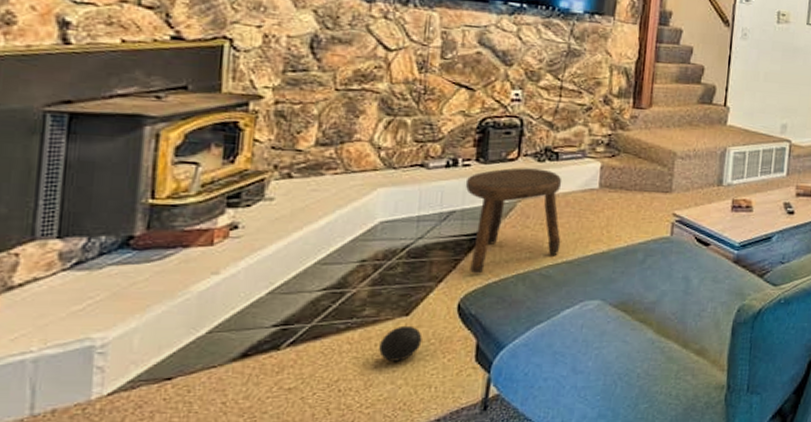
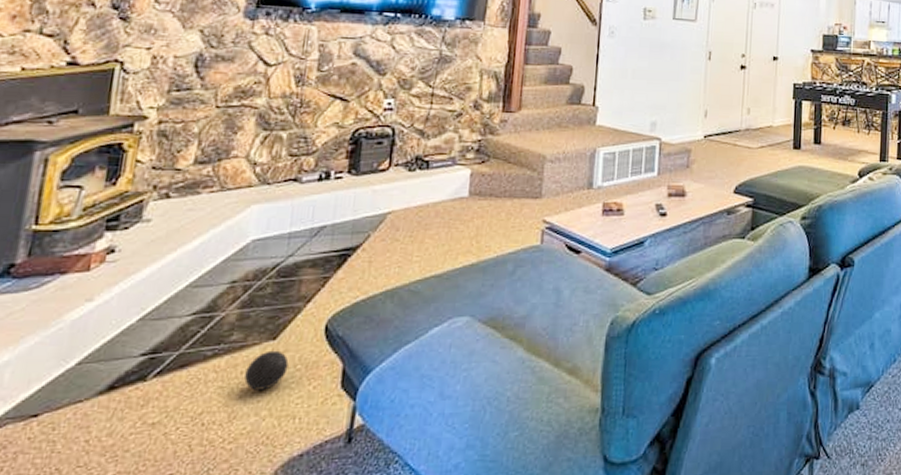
stool: present [465,167,562,274] -> none [336,178,432,292]

